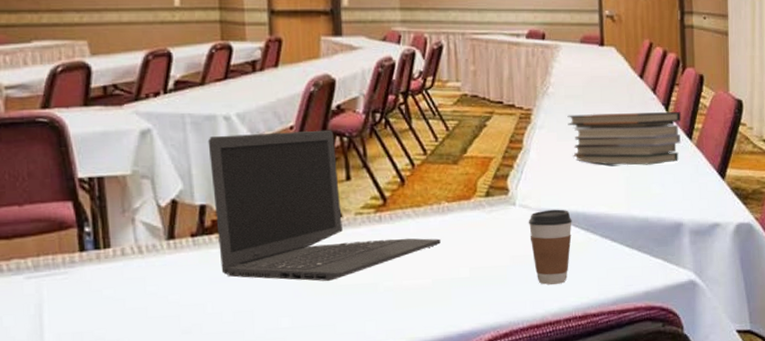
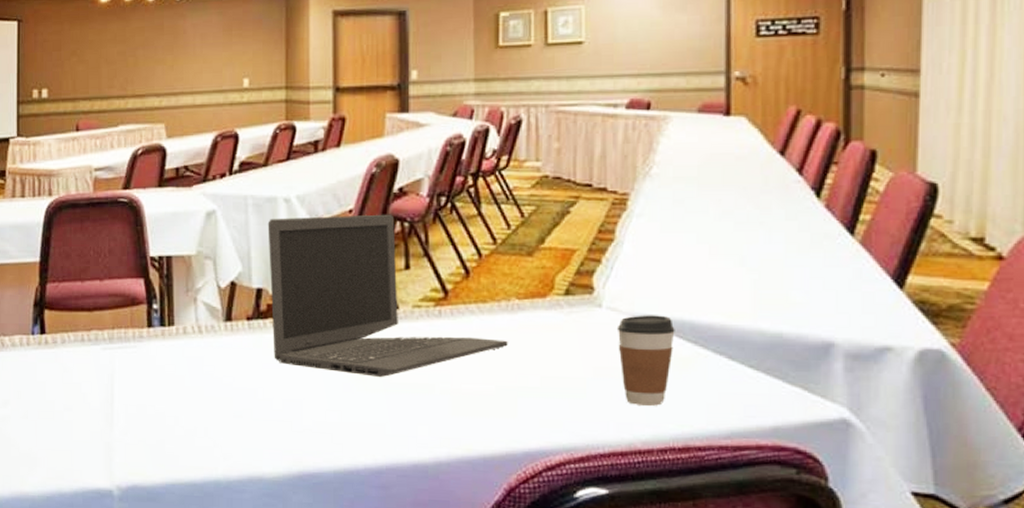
book stack: present [567,112,681,166] -> none [675,198,839,266]

